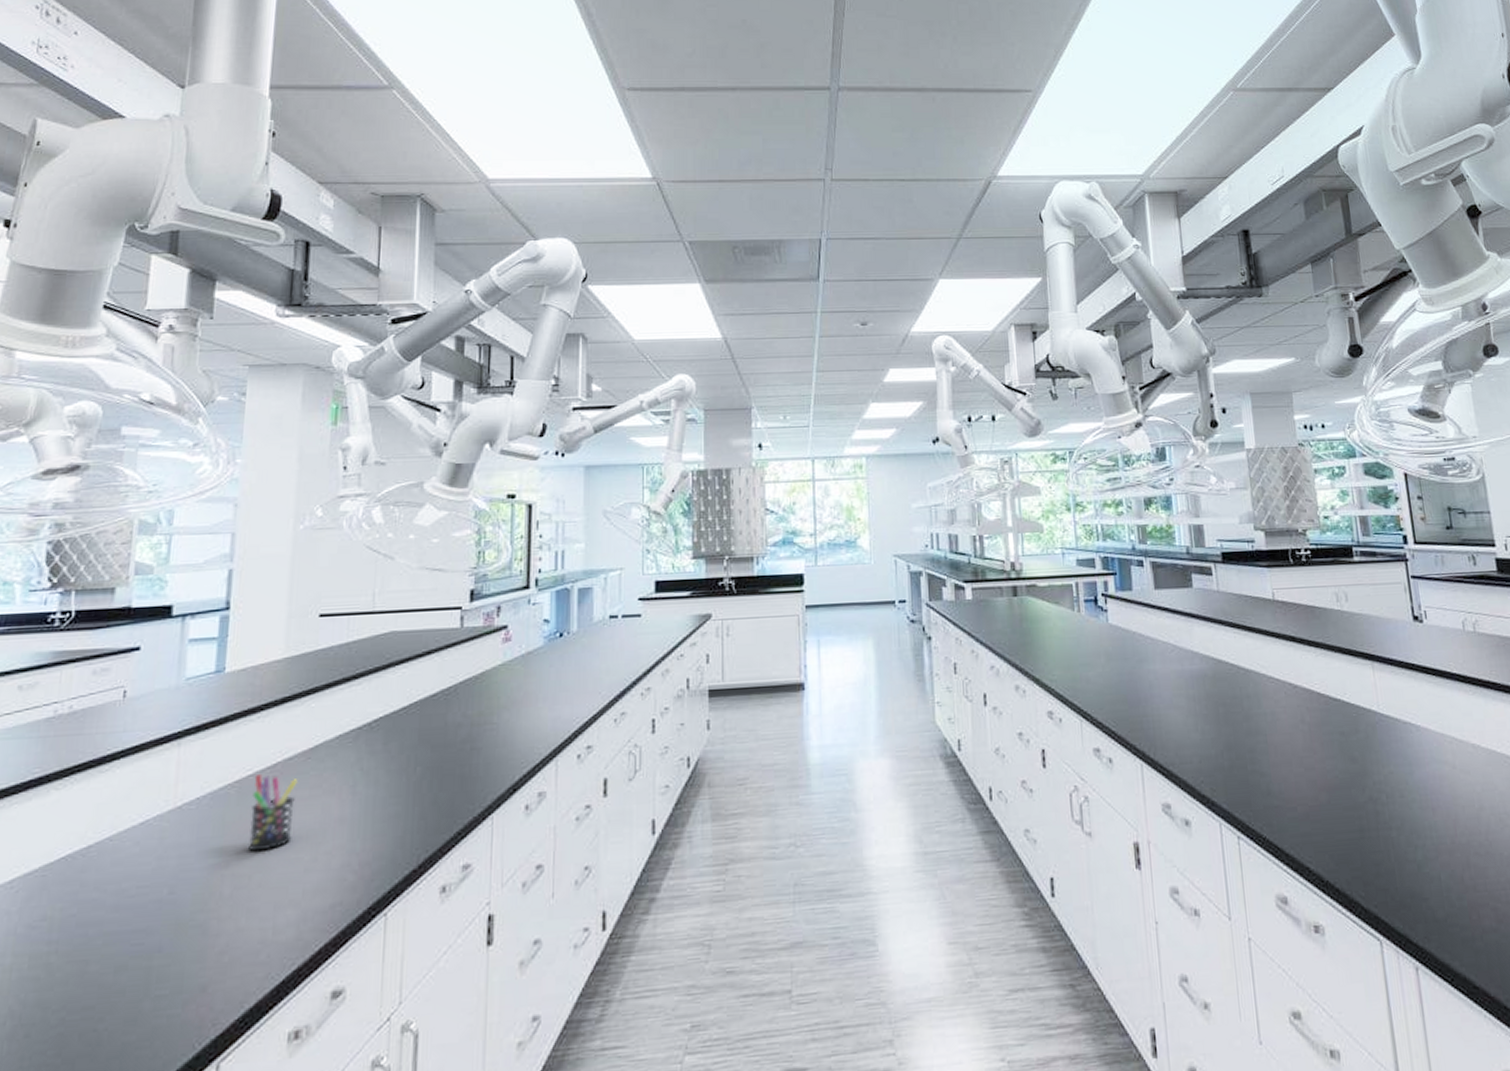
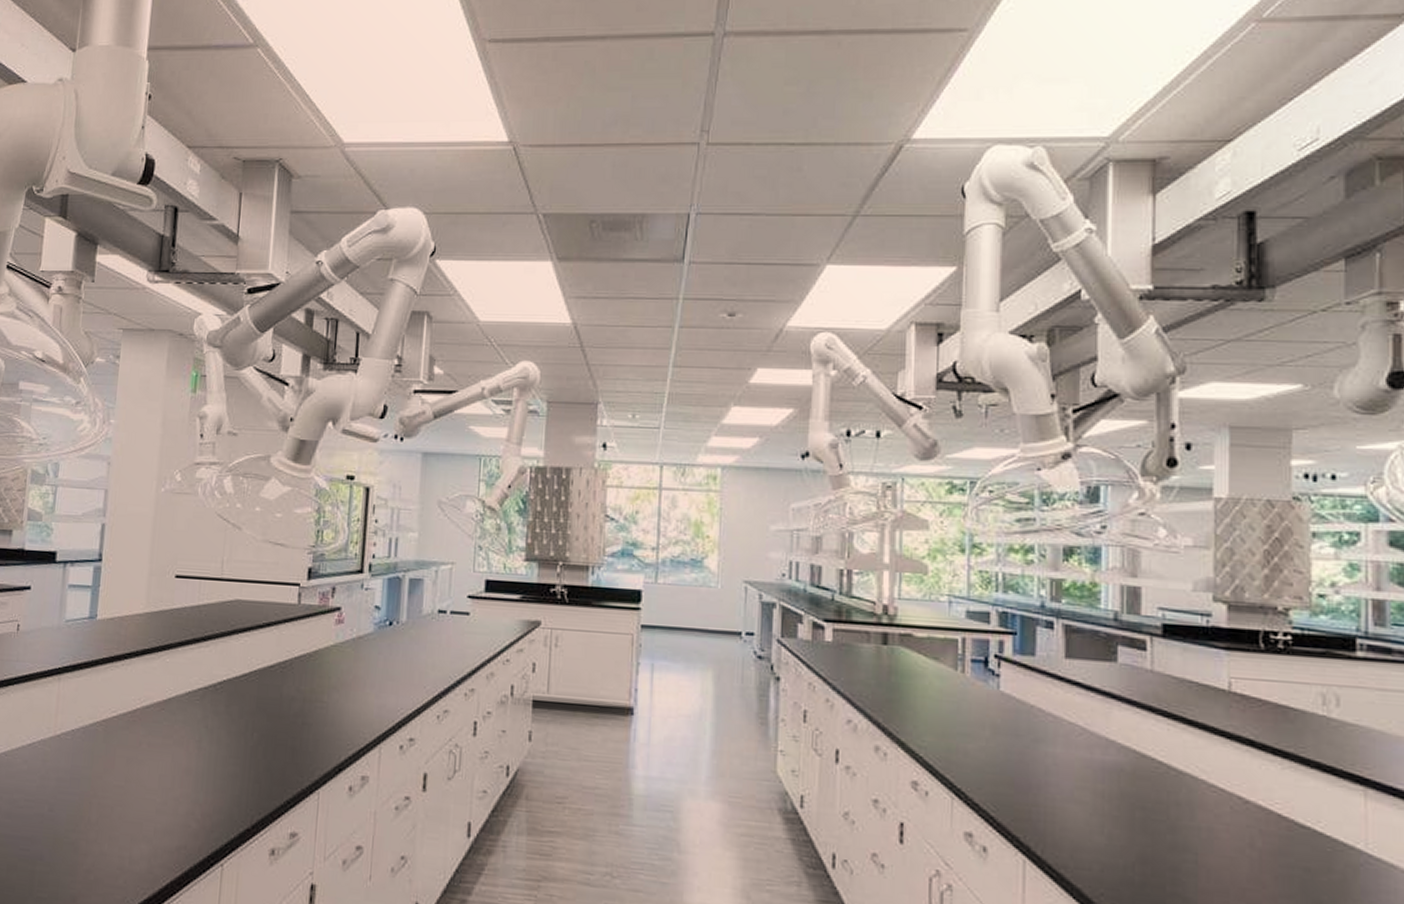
pen holder: present [248,774,298,852] -> none [112,717,153,788]

